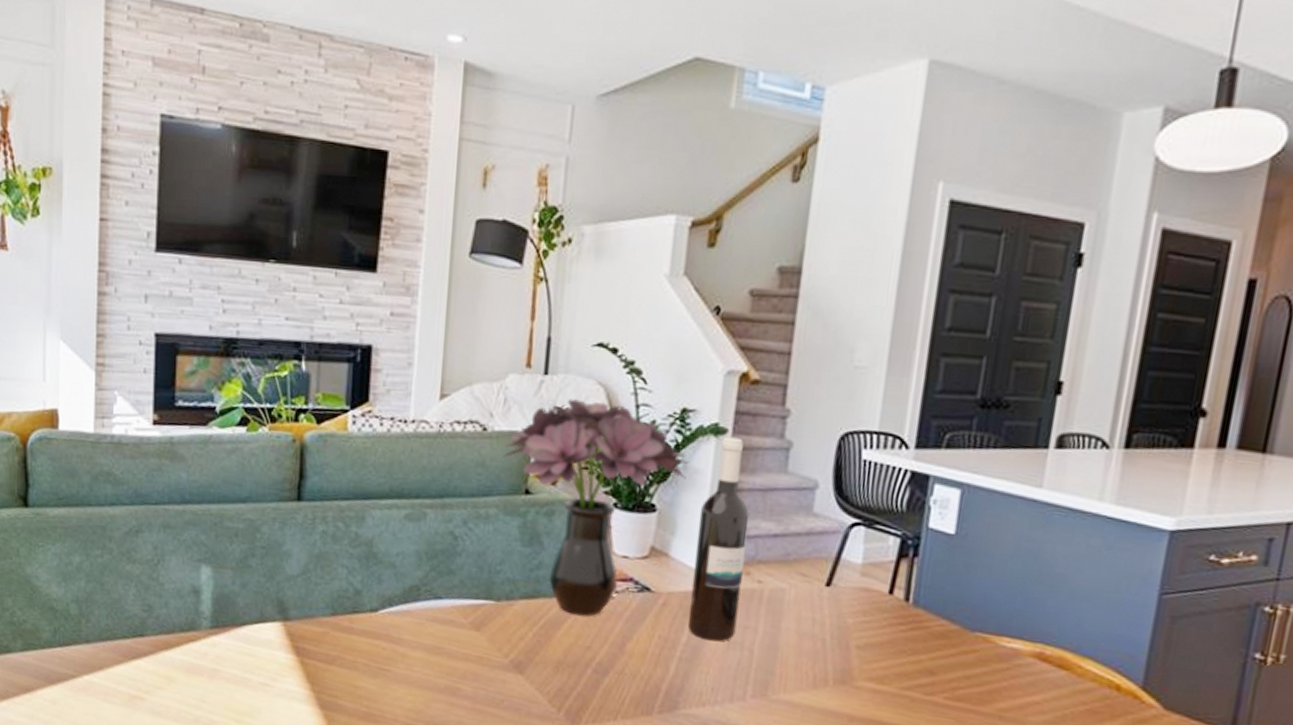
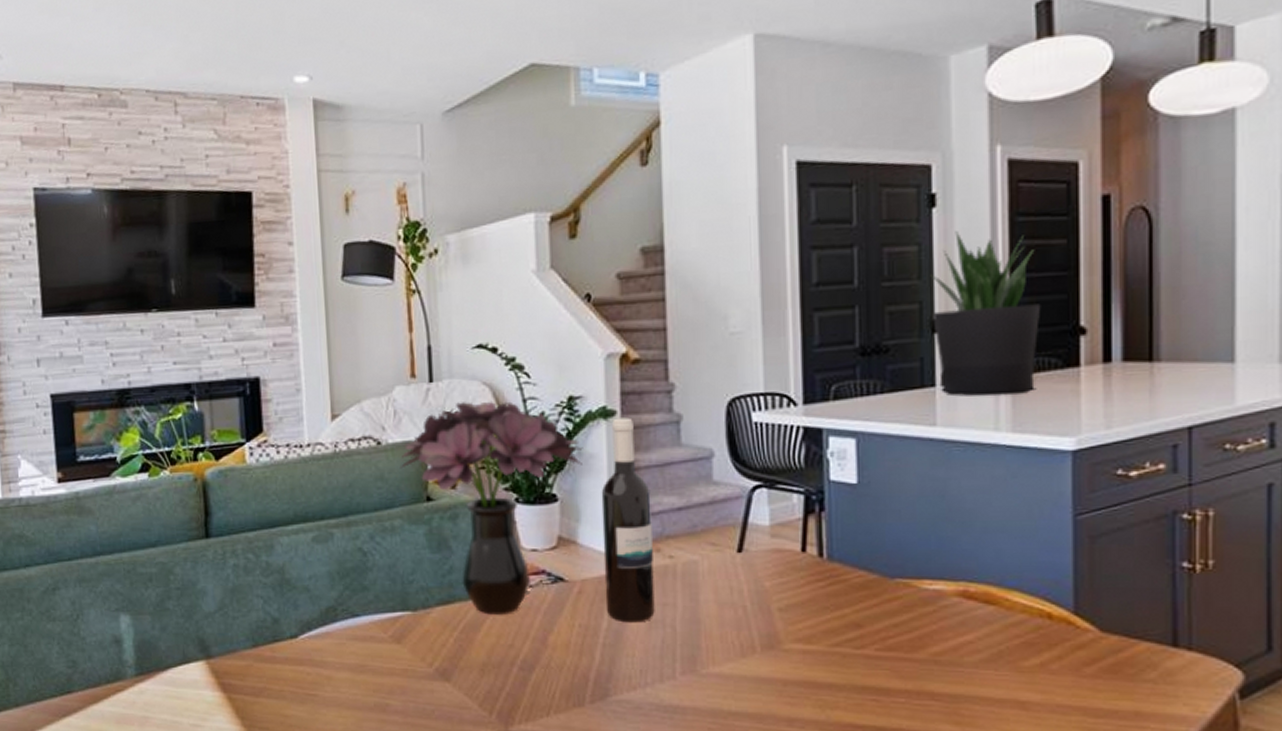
planter: none [1053,295,1172,469] -> present [930,231,1041,397]

